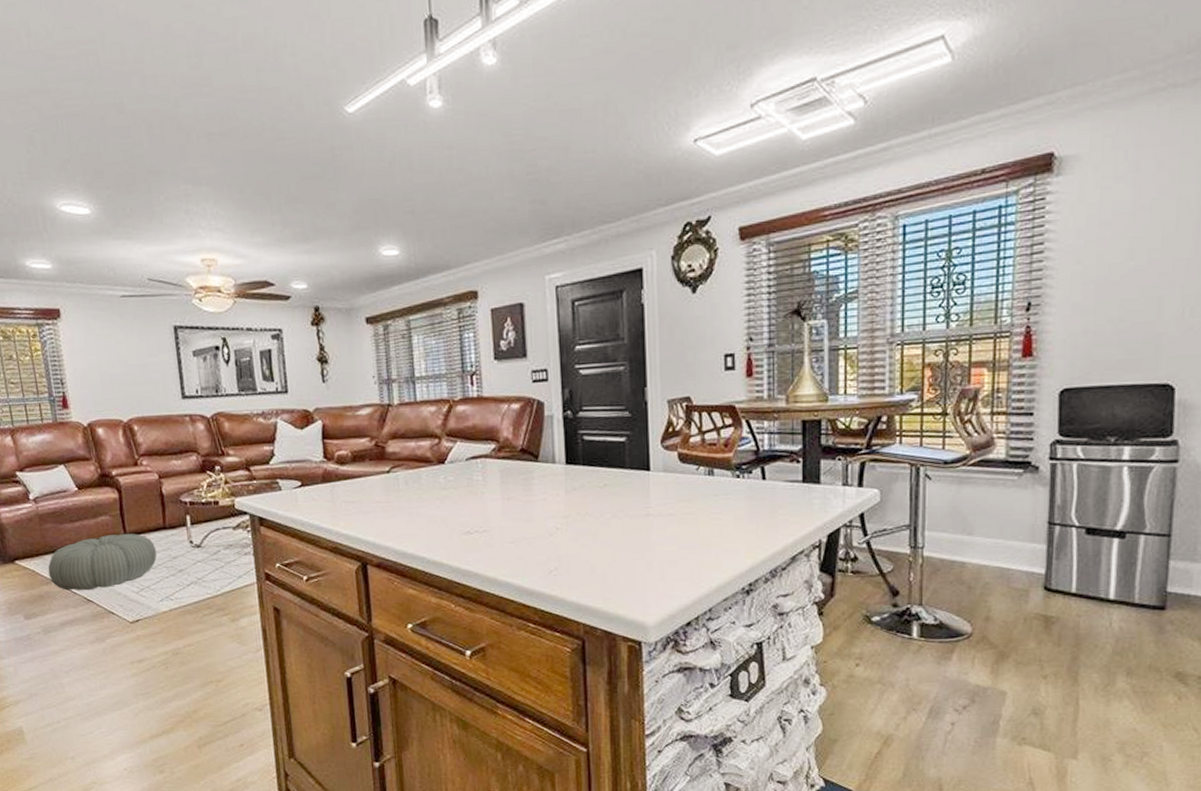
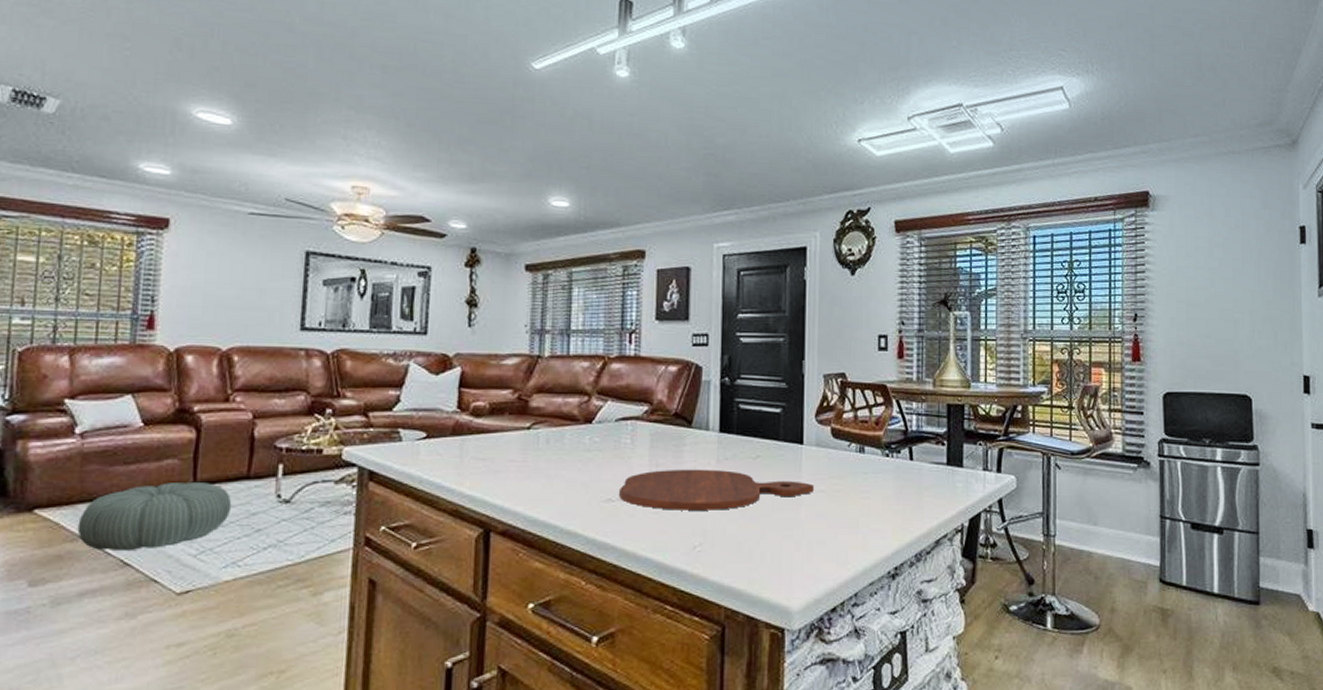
cutting board: none [475,499,663,539] -> present [618,469,814,510]

